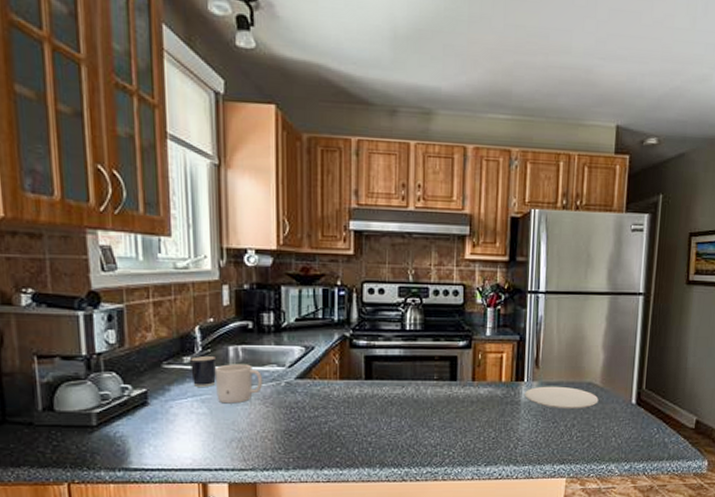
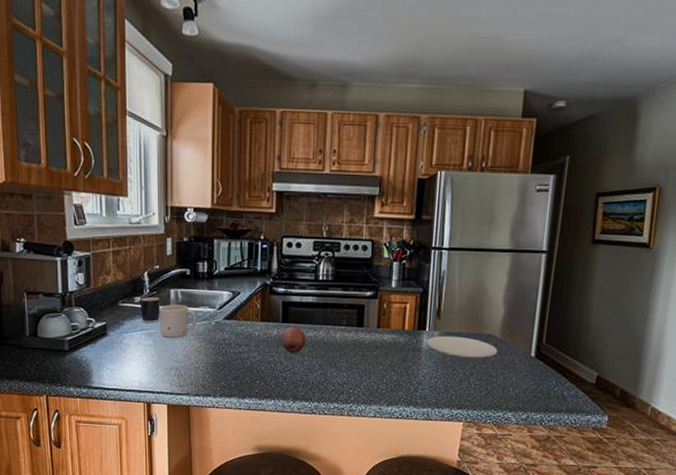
fruit: none [363,383,393,414] -> present [280,326,306,353]

